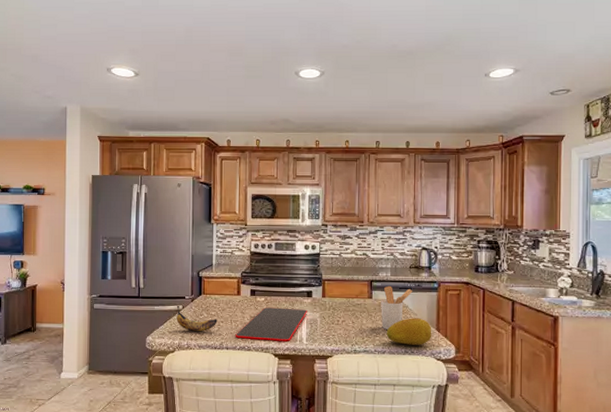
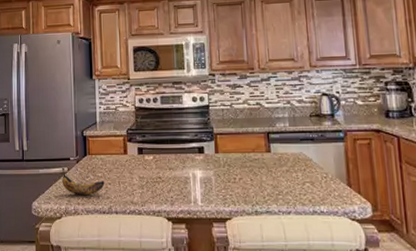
cutting board: present [235,307,307,342] -> none [124,166,200,204]
utensil holder: present [381,285,413,330] -> none [280,137,316,187]
fruit: present [386,318,432,345] -> none [290,172,343,204]

